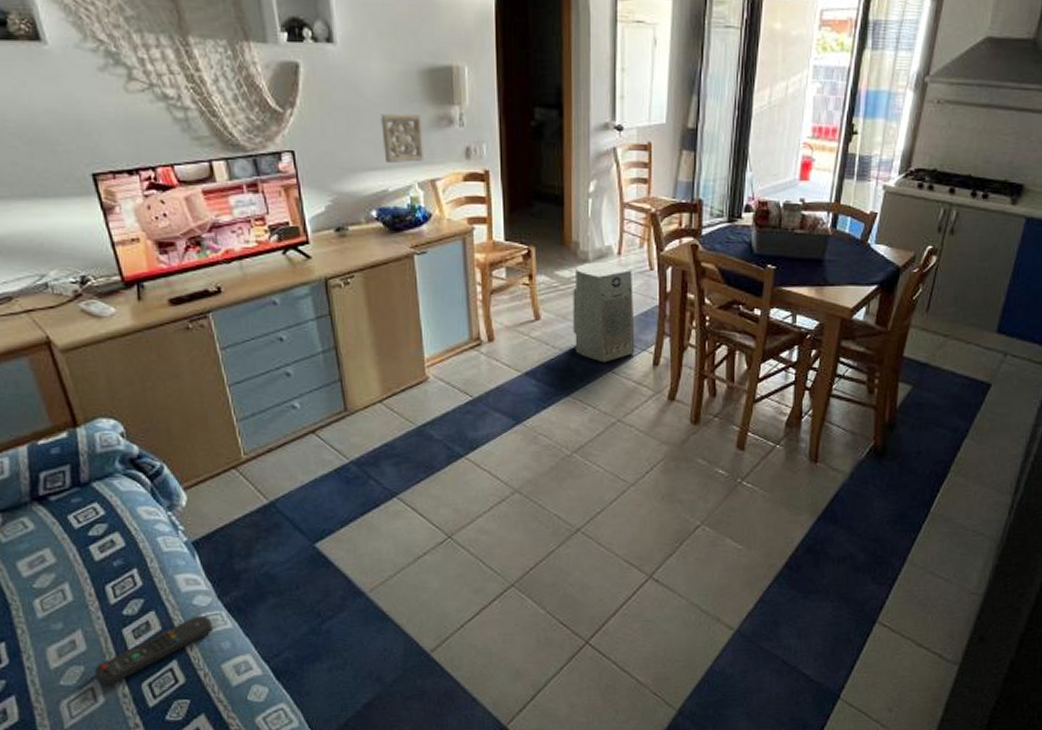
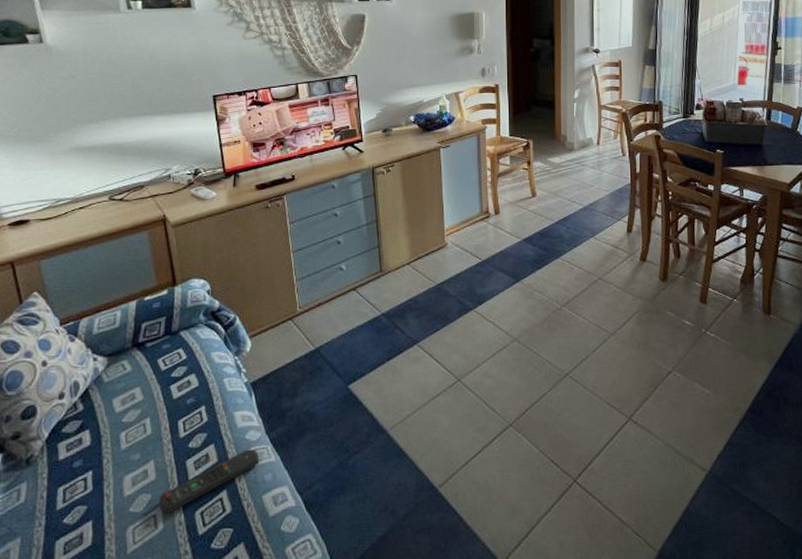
wall ornament: present [381,114,425,164] -> none [421,47,451,82]
air purifier: present [573,262,635,363] -> none [562,151,612,230]

